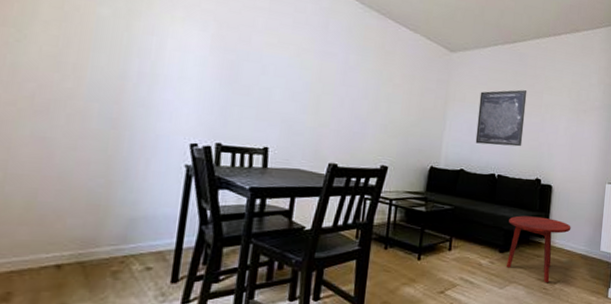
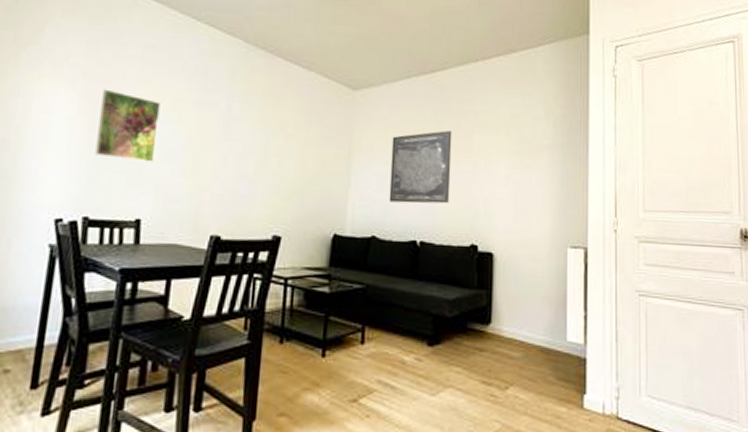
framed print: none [227,34,286,100] -> present [95,89,161,162]
side table: present [506,215,571,283] -> none [437,295,523,388]

